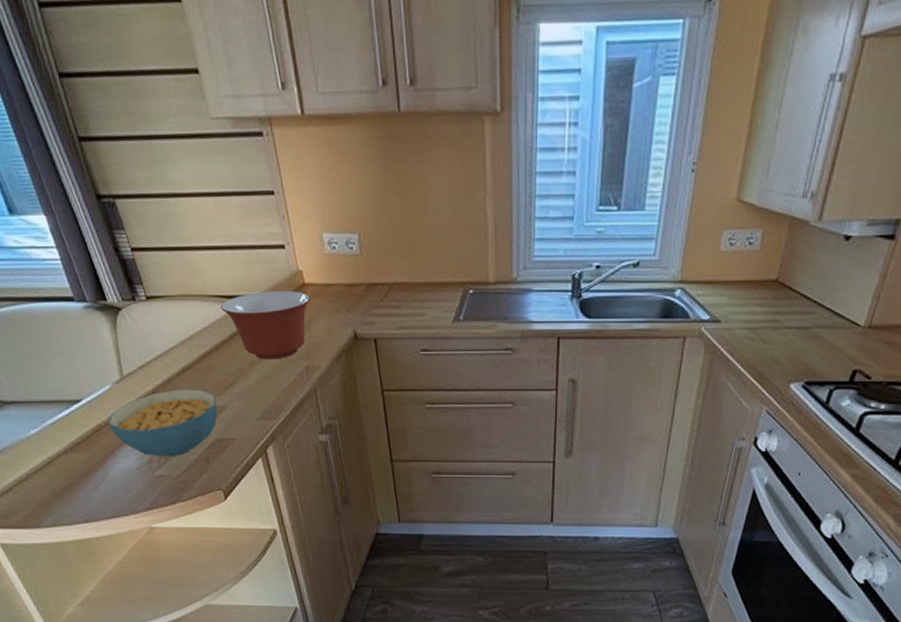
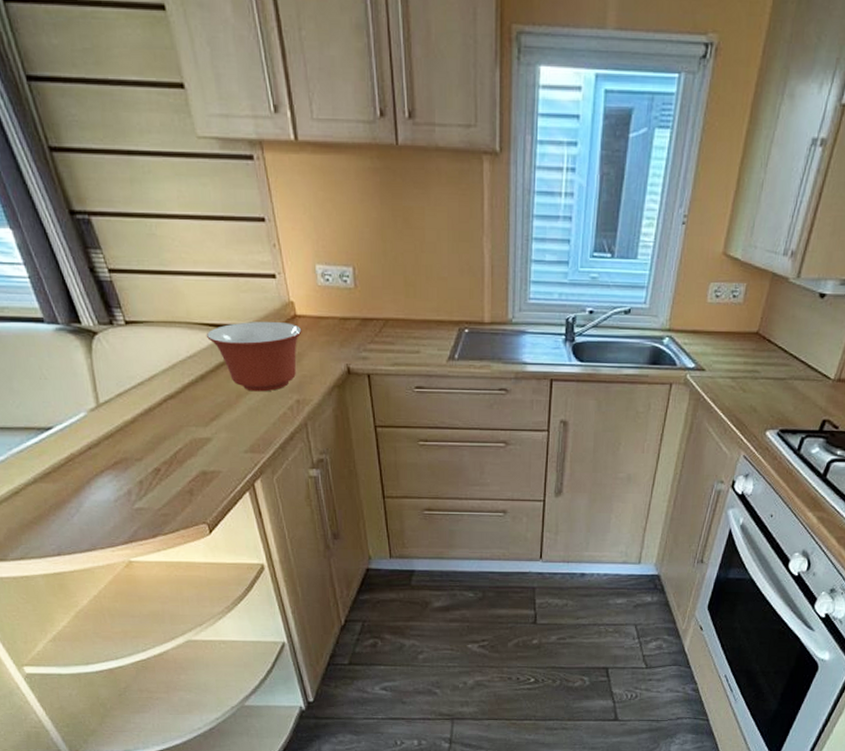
cereal bowl: present [108,389,218,456] -> none [82,419,202,488]

